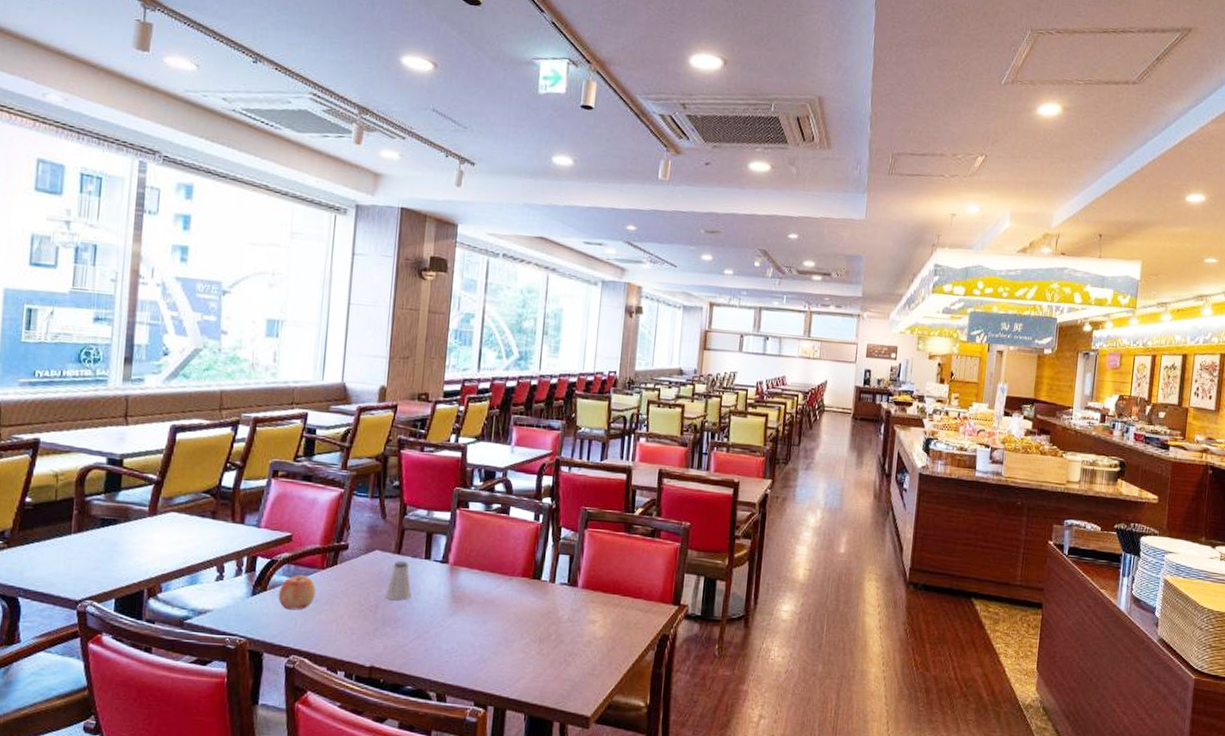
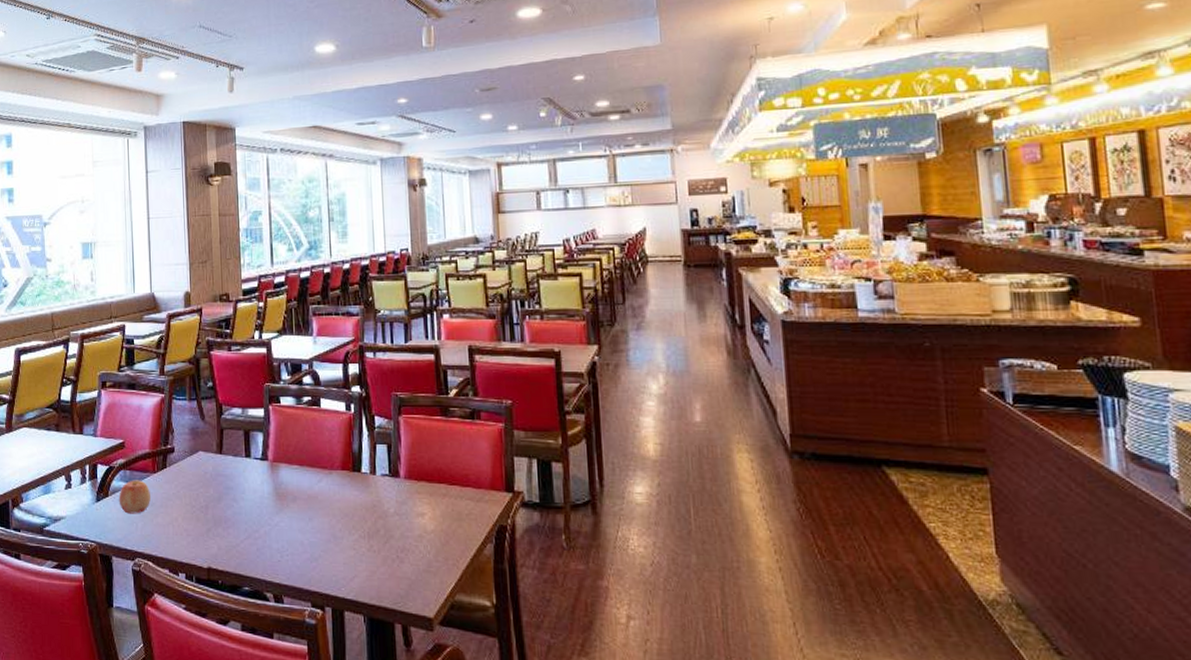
saltshaker: present [385,560,412,600] -> none [213,460,237,500]

